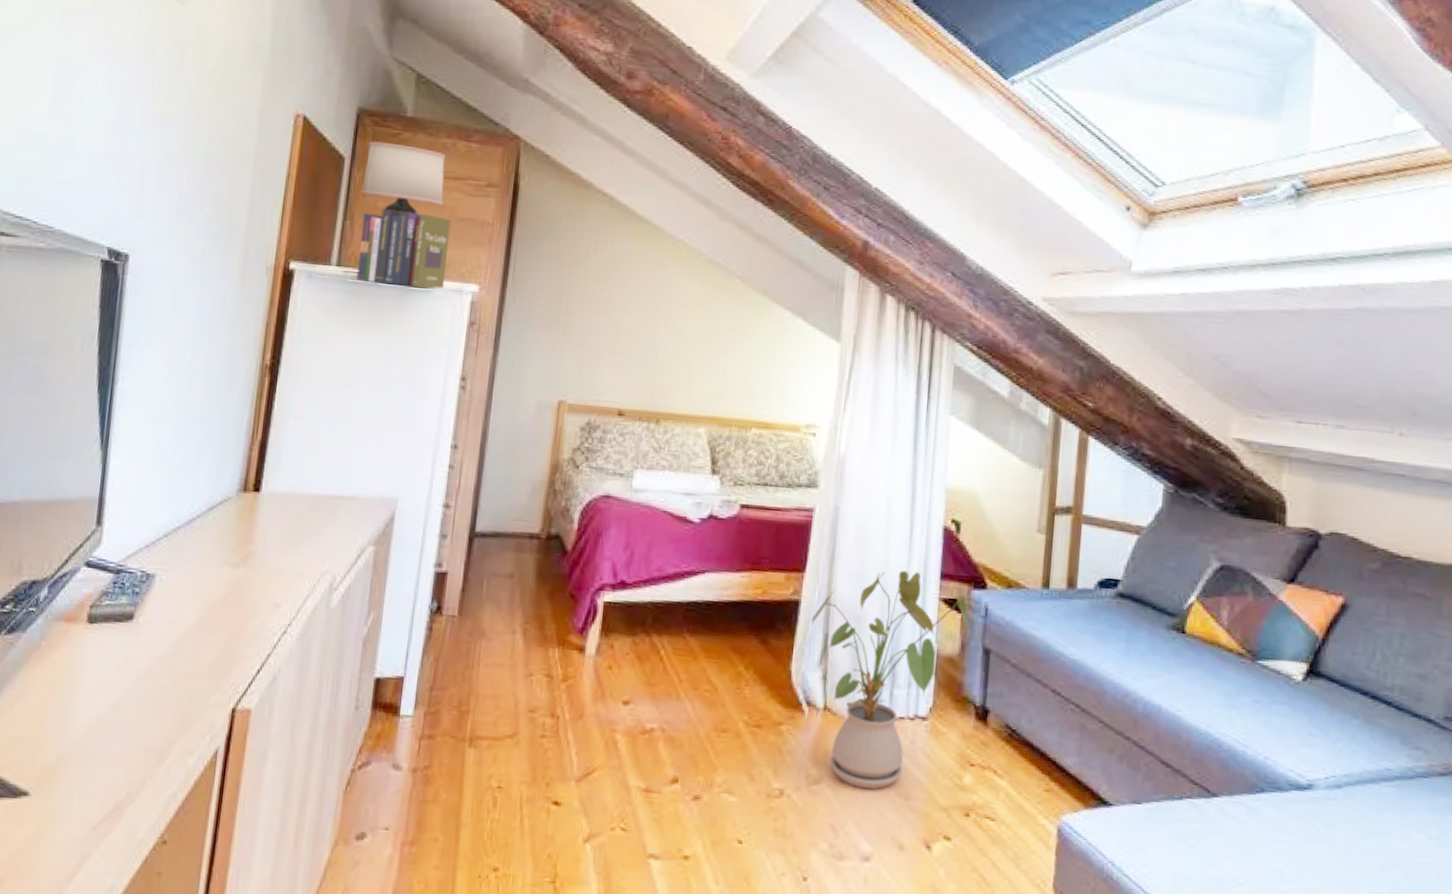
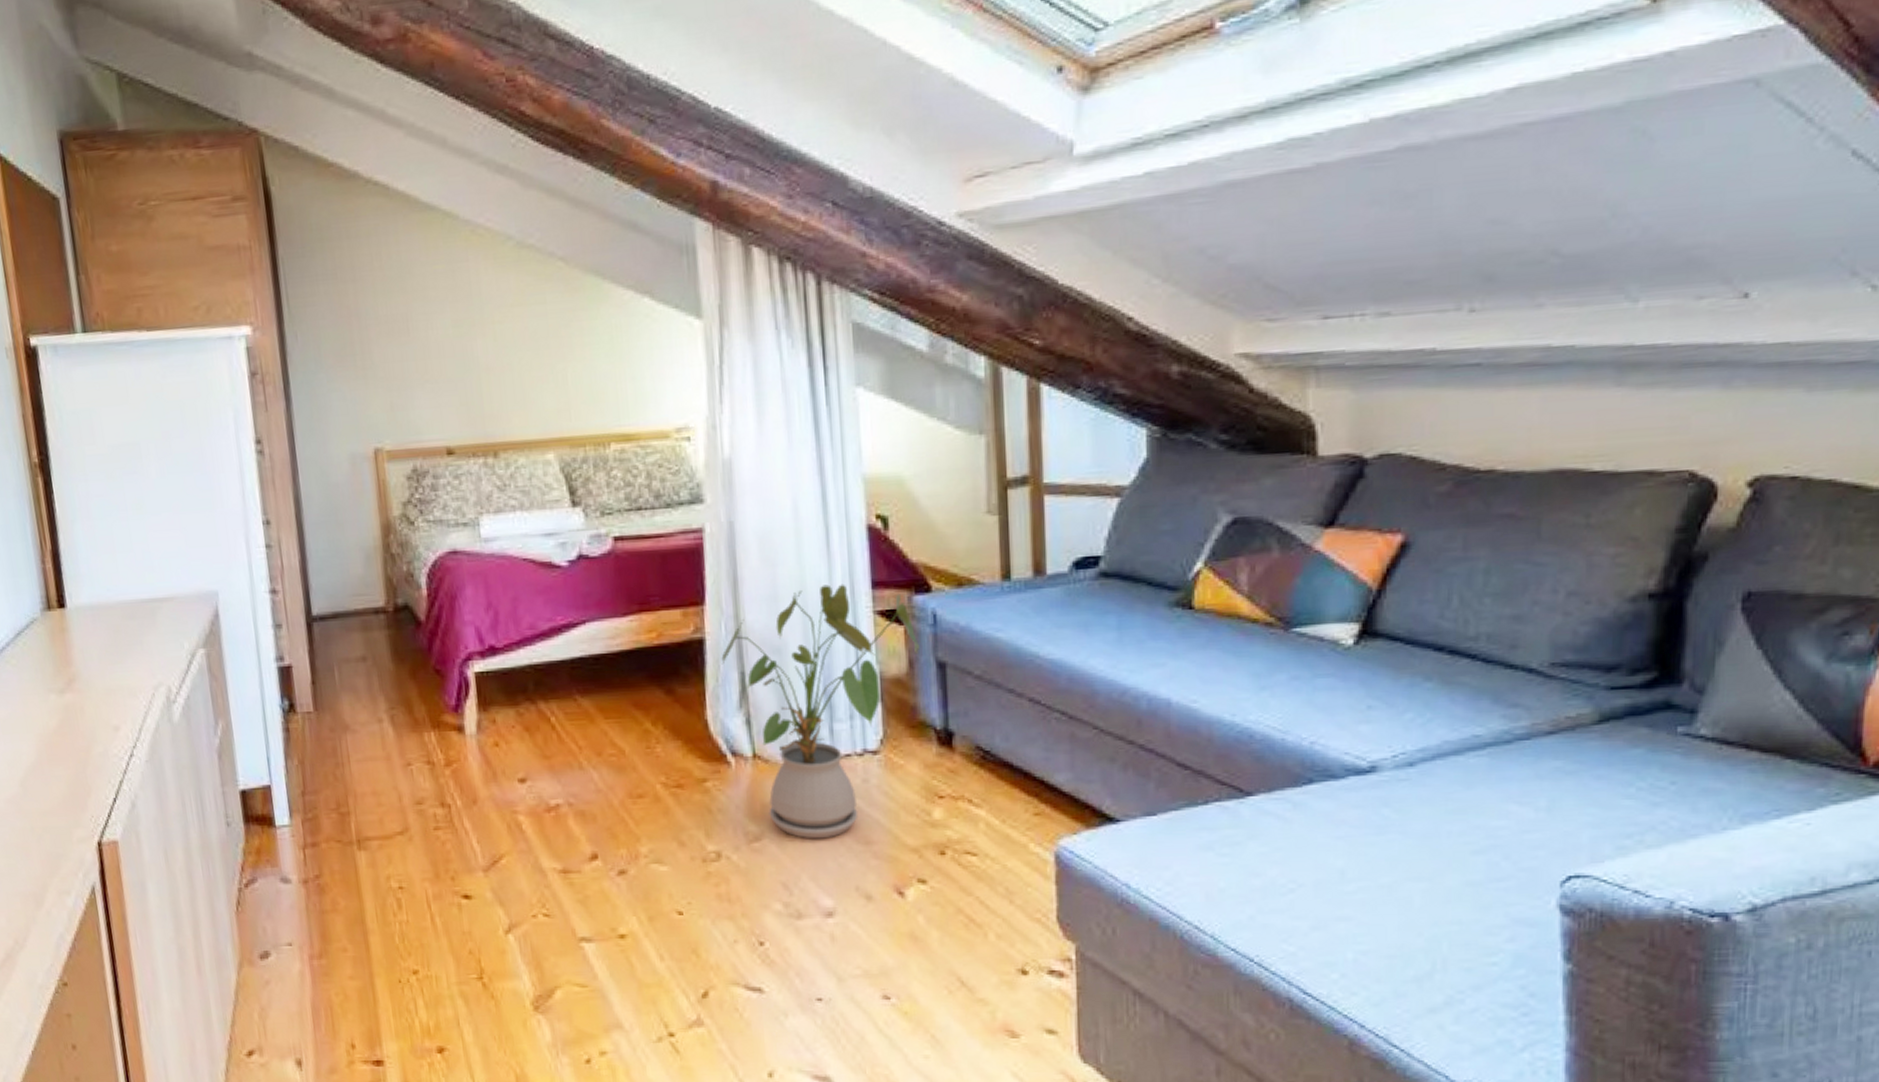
books: present [356,209,451,289] -> none [97,250,211,346]
table lamp: present [361,141,446,214] -> none [81,168,186,255]

